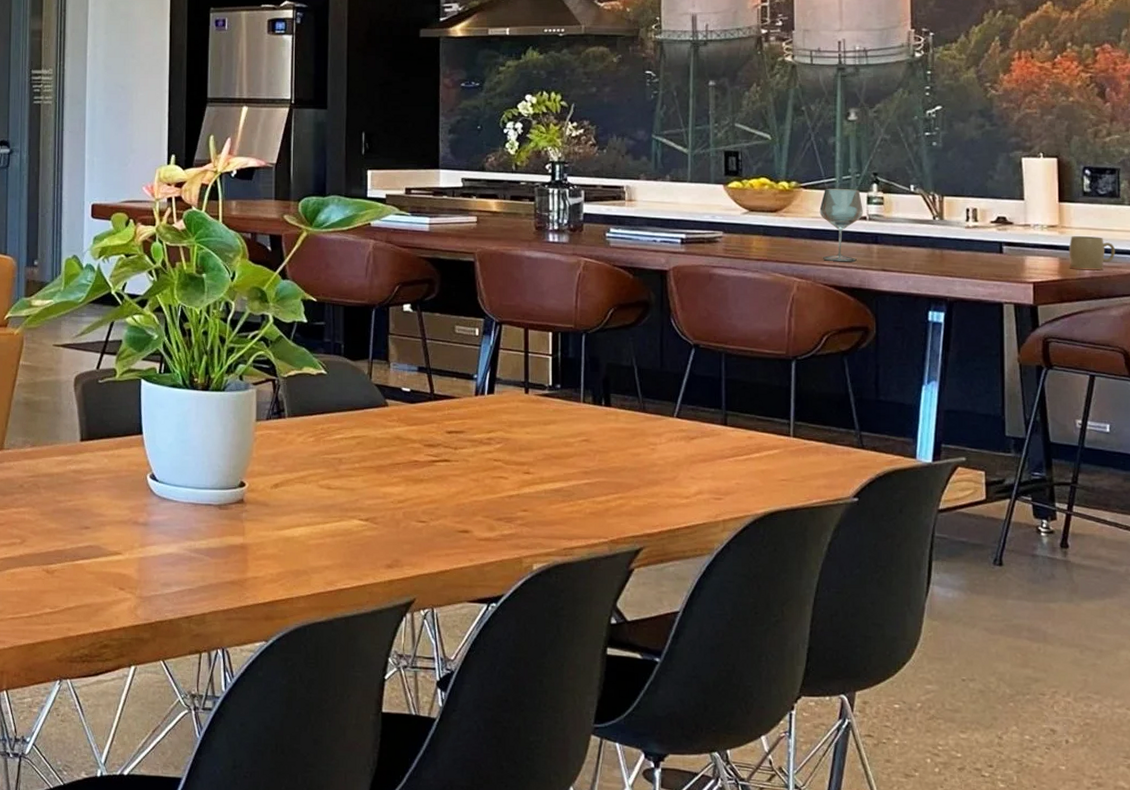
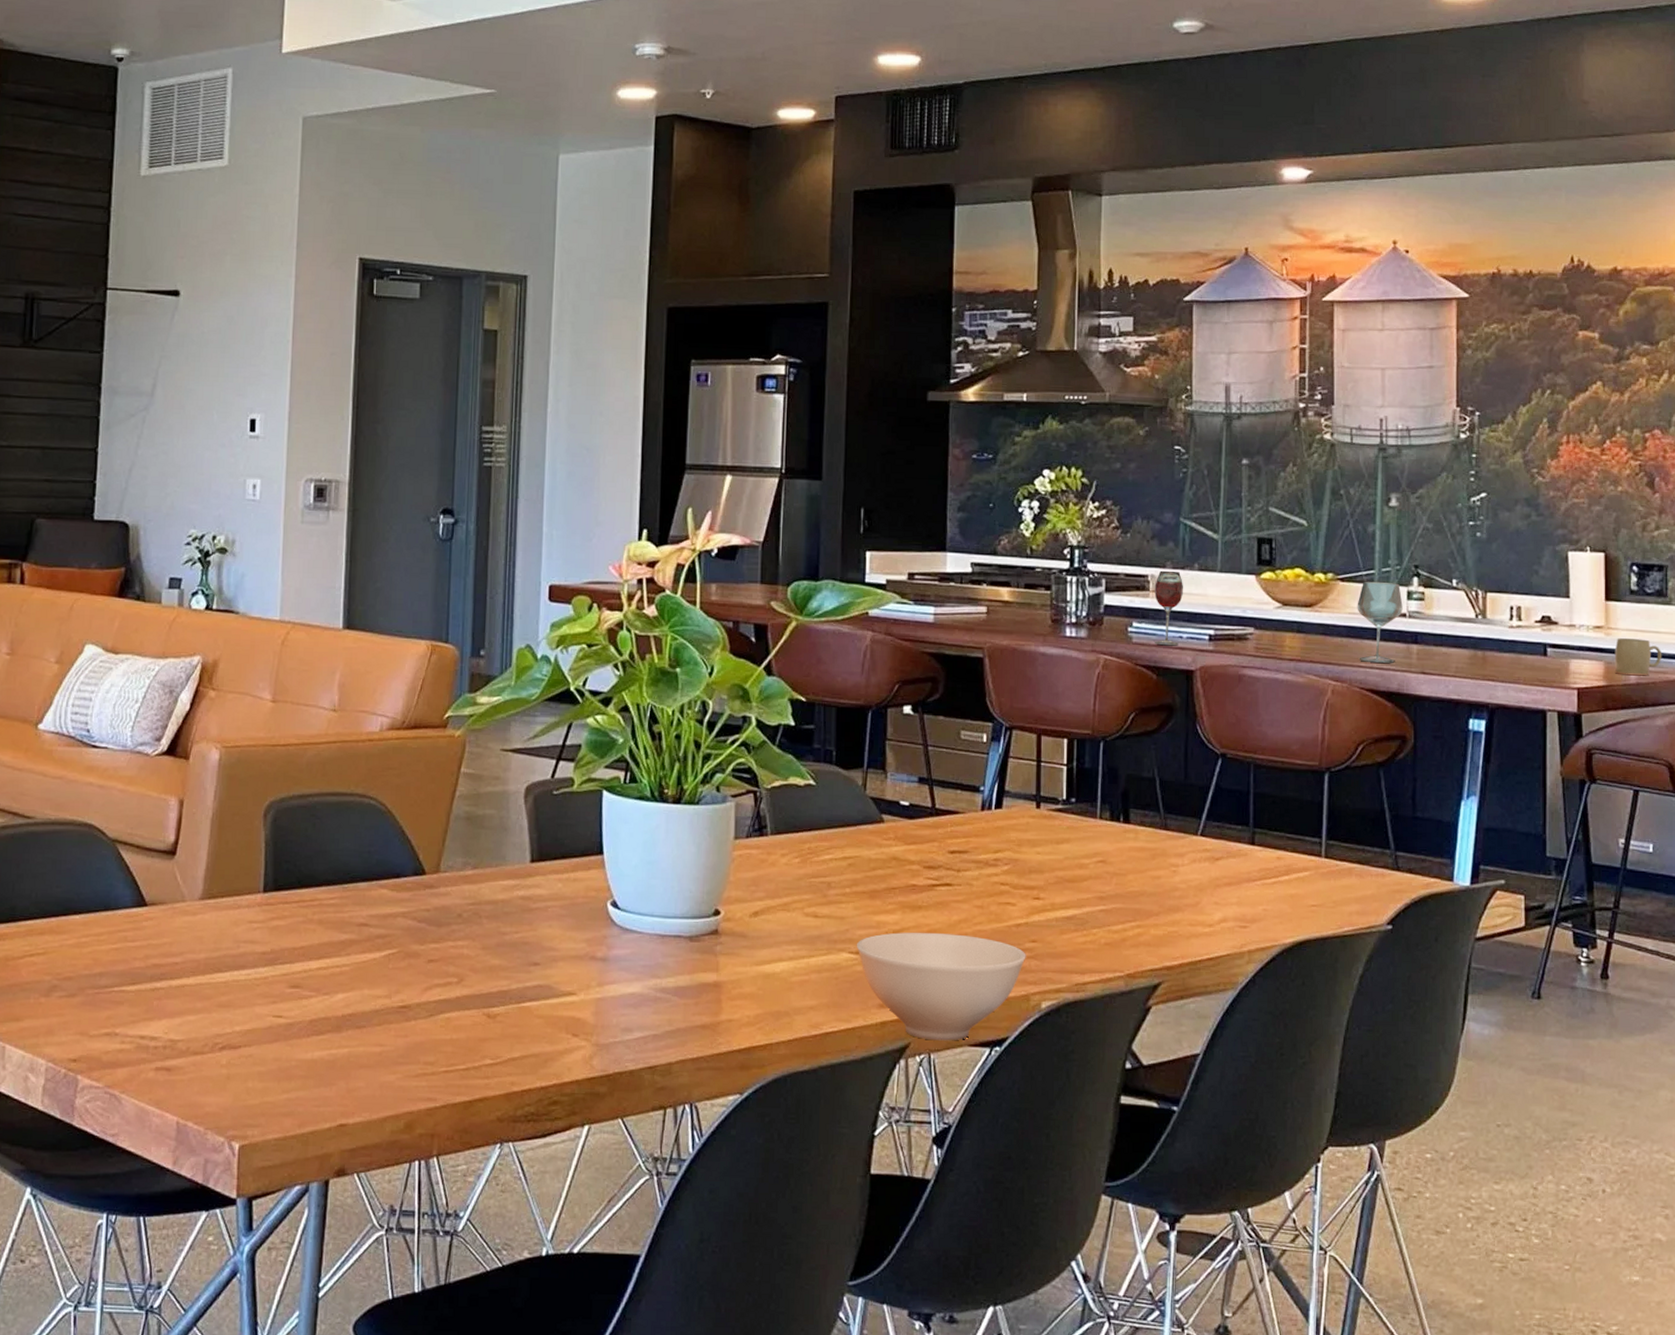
bowl: none [365,502,518,598] -> present [856,932,1026,1041]
wineglass: none [630,182,657,249] -> present [1154,570,1184,646]

